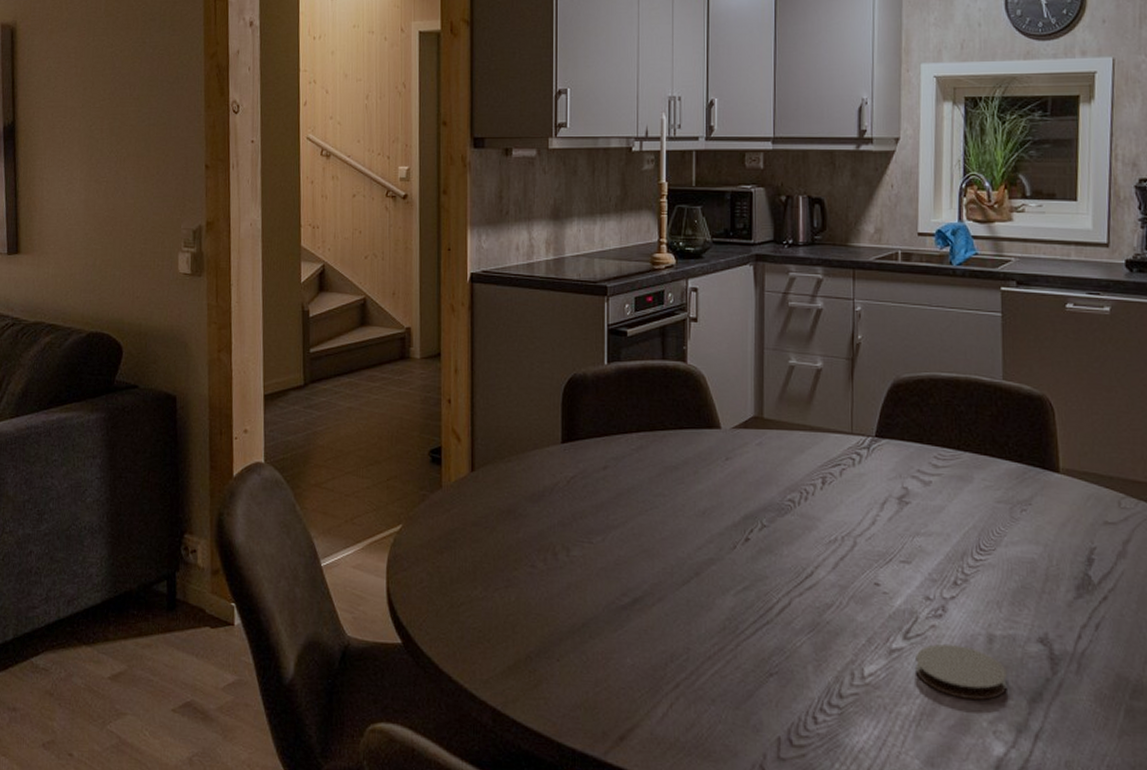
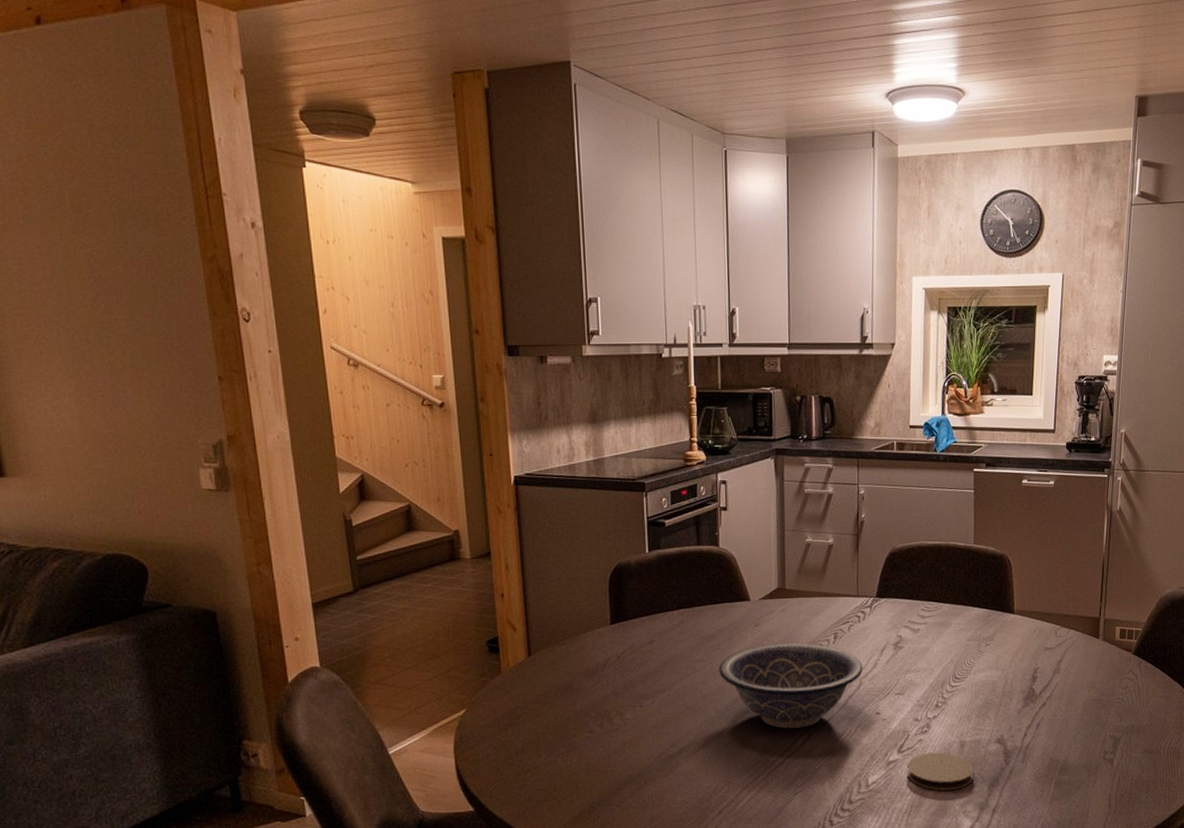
decorative bowl: none [681,483,858,592] -> present [719,643,863,729]

